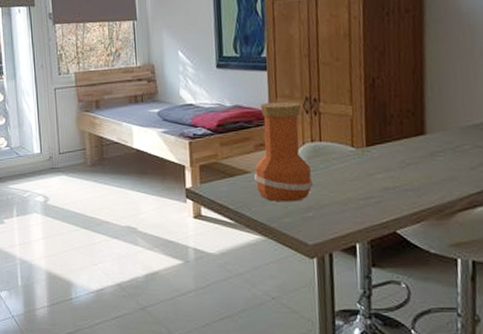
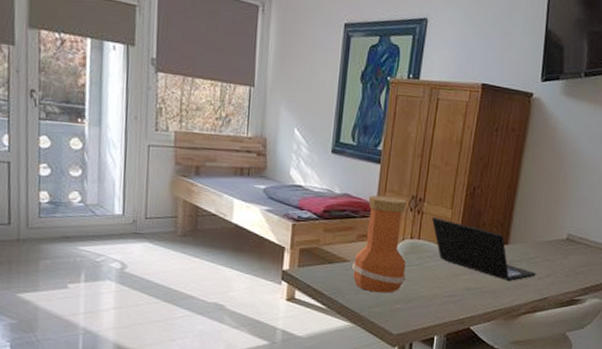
laptop: none [330,116,468,175] -> present [431,217,537,281]

